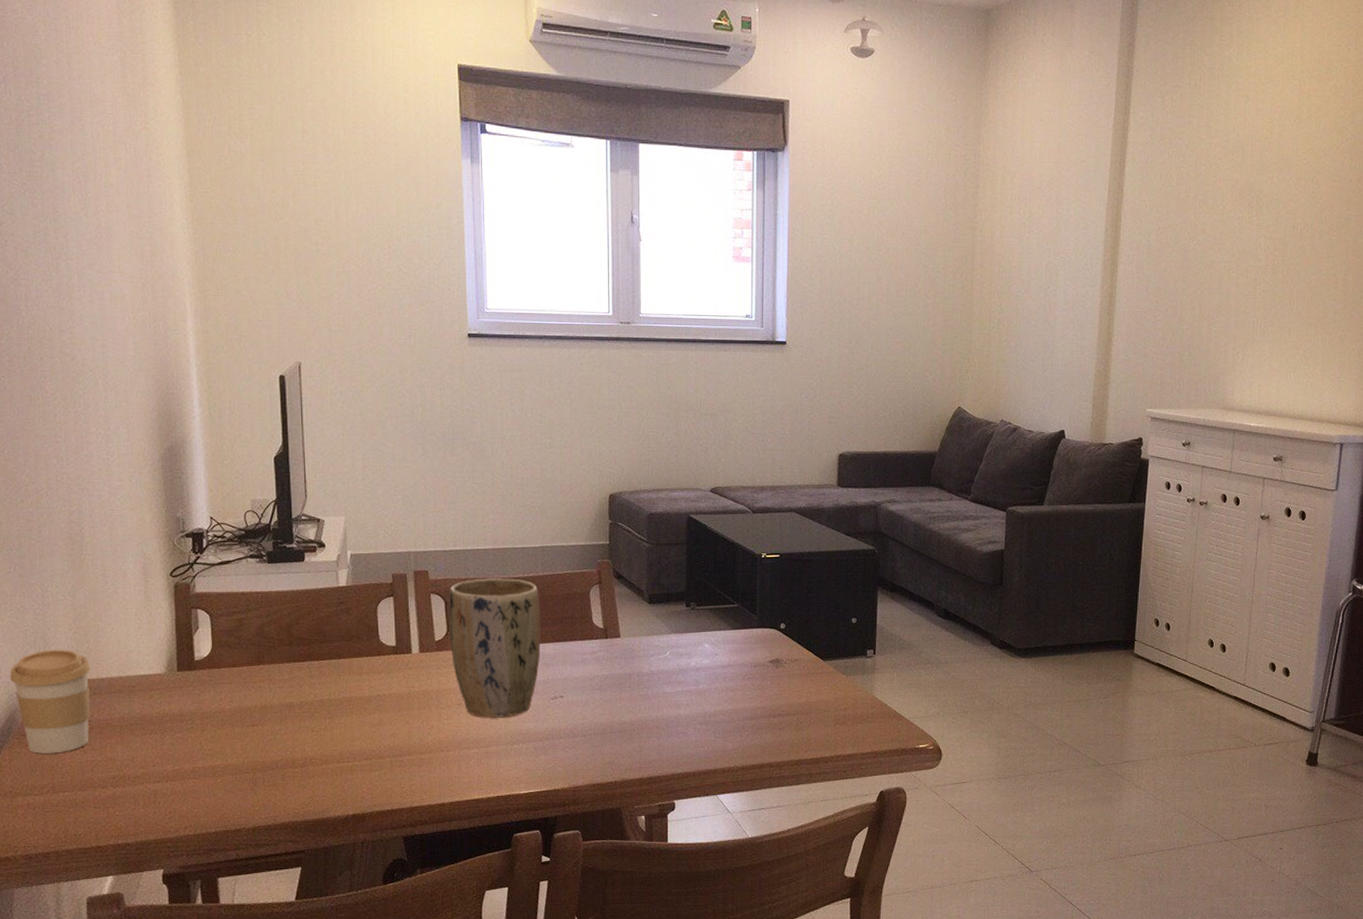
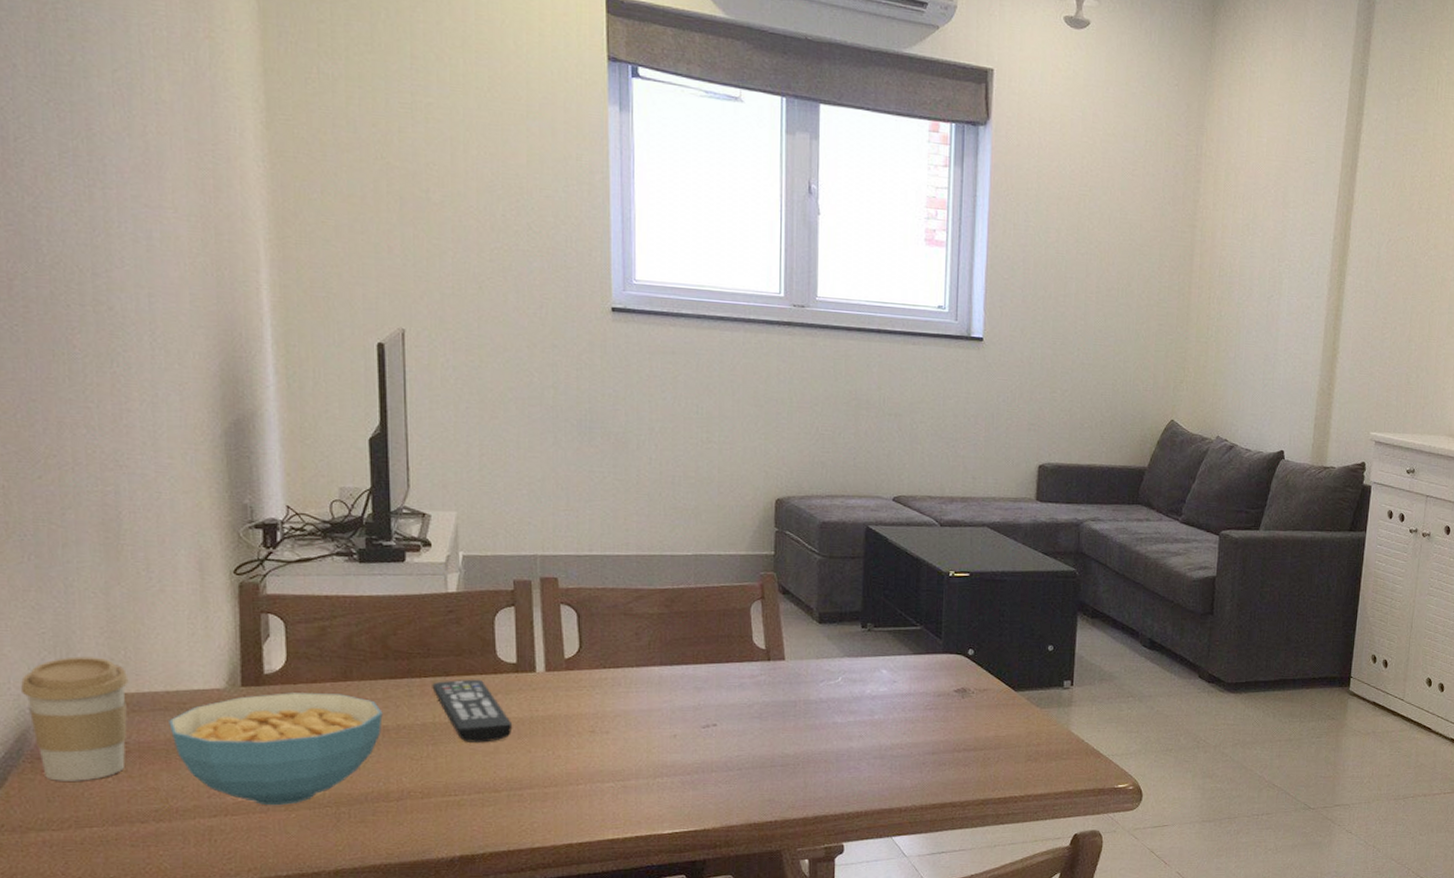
cereal bowl: none [122,676,289,773] -> present [169,693,383,806]
remote control: none [328,660,394,716] -> present [432,679,513,743]
plant pot: present [449,578,541,718] -> none [583,588,692,747]

